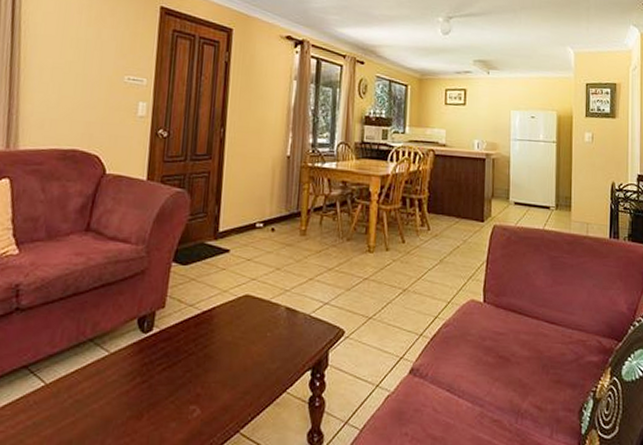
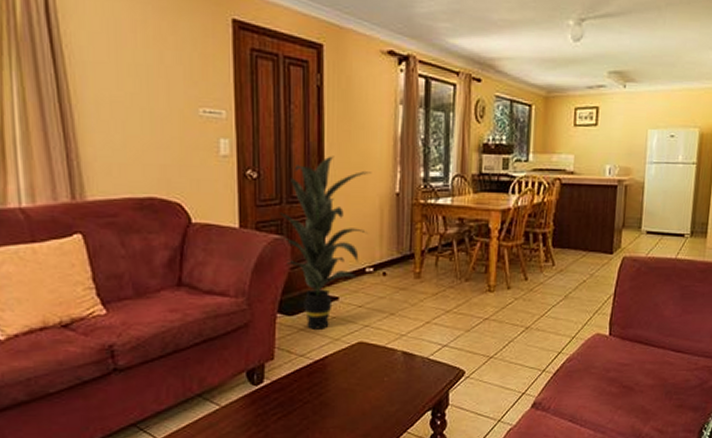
indoor plant: none [183,120,267,280] -> present [279,156,372,330]

